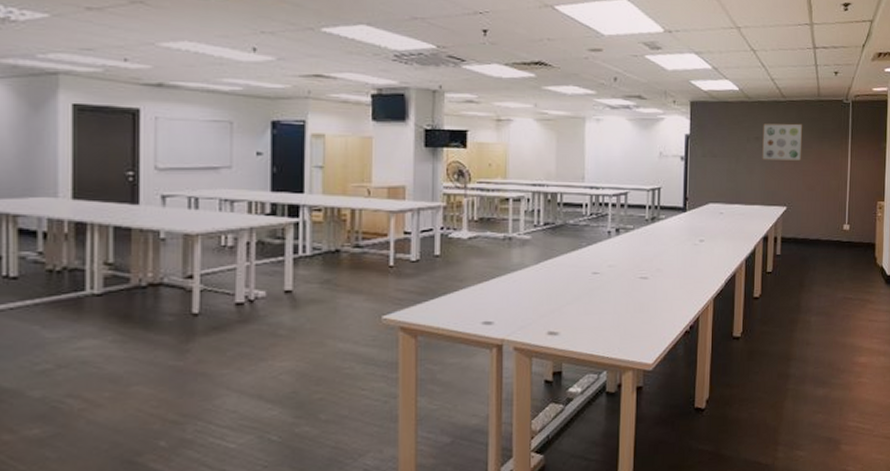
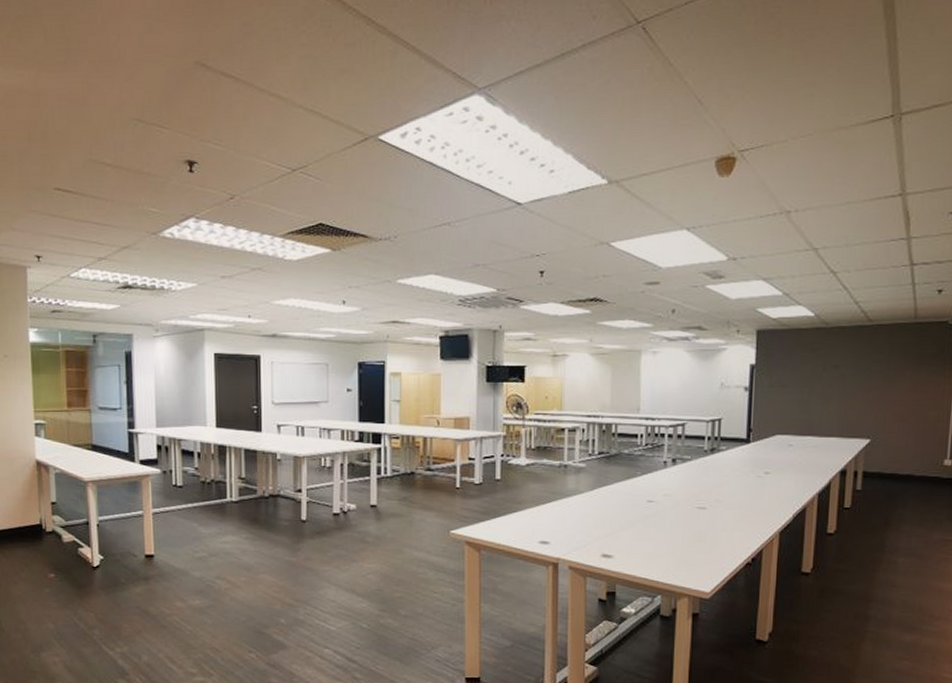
wall art: present [762,123,803,161] -> none [841,349,894,389]

